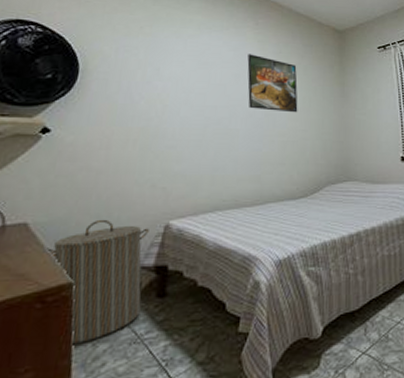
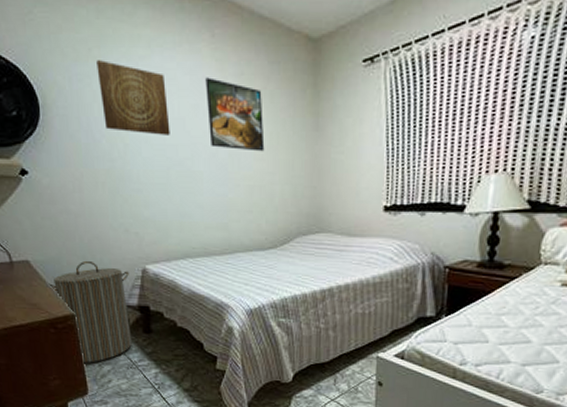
wall art: none [145,36,212,98] -> present [97,60,170,135]

